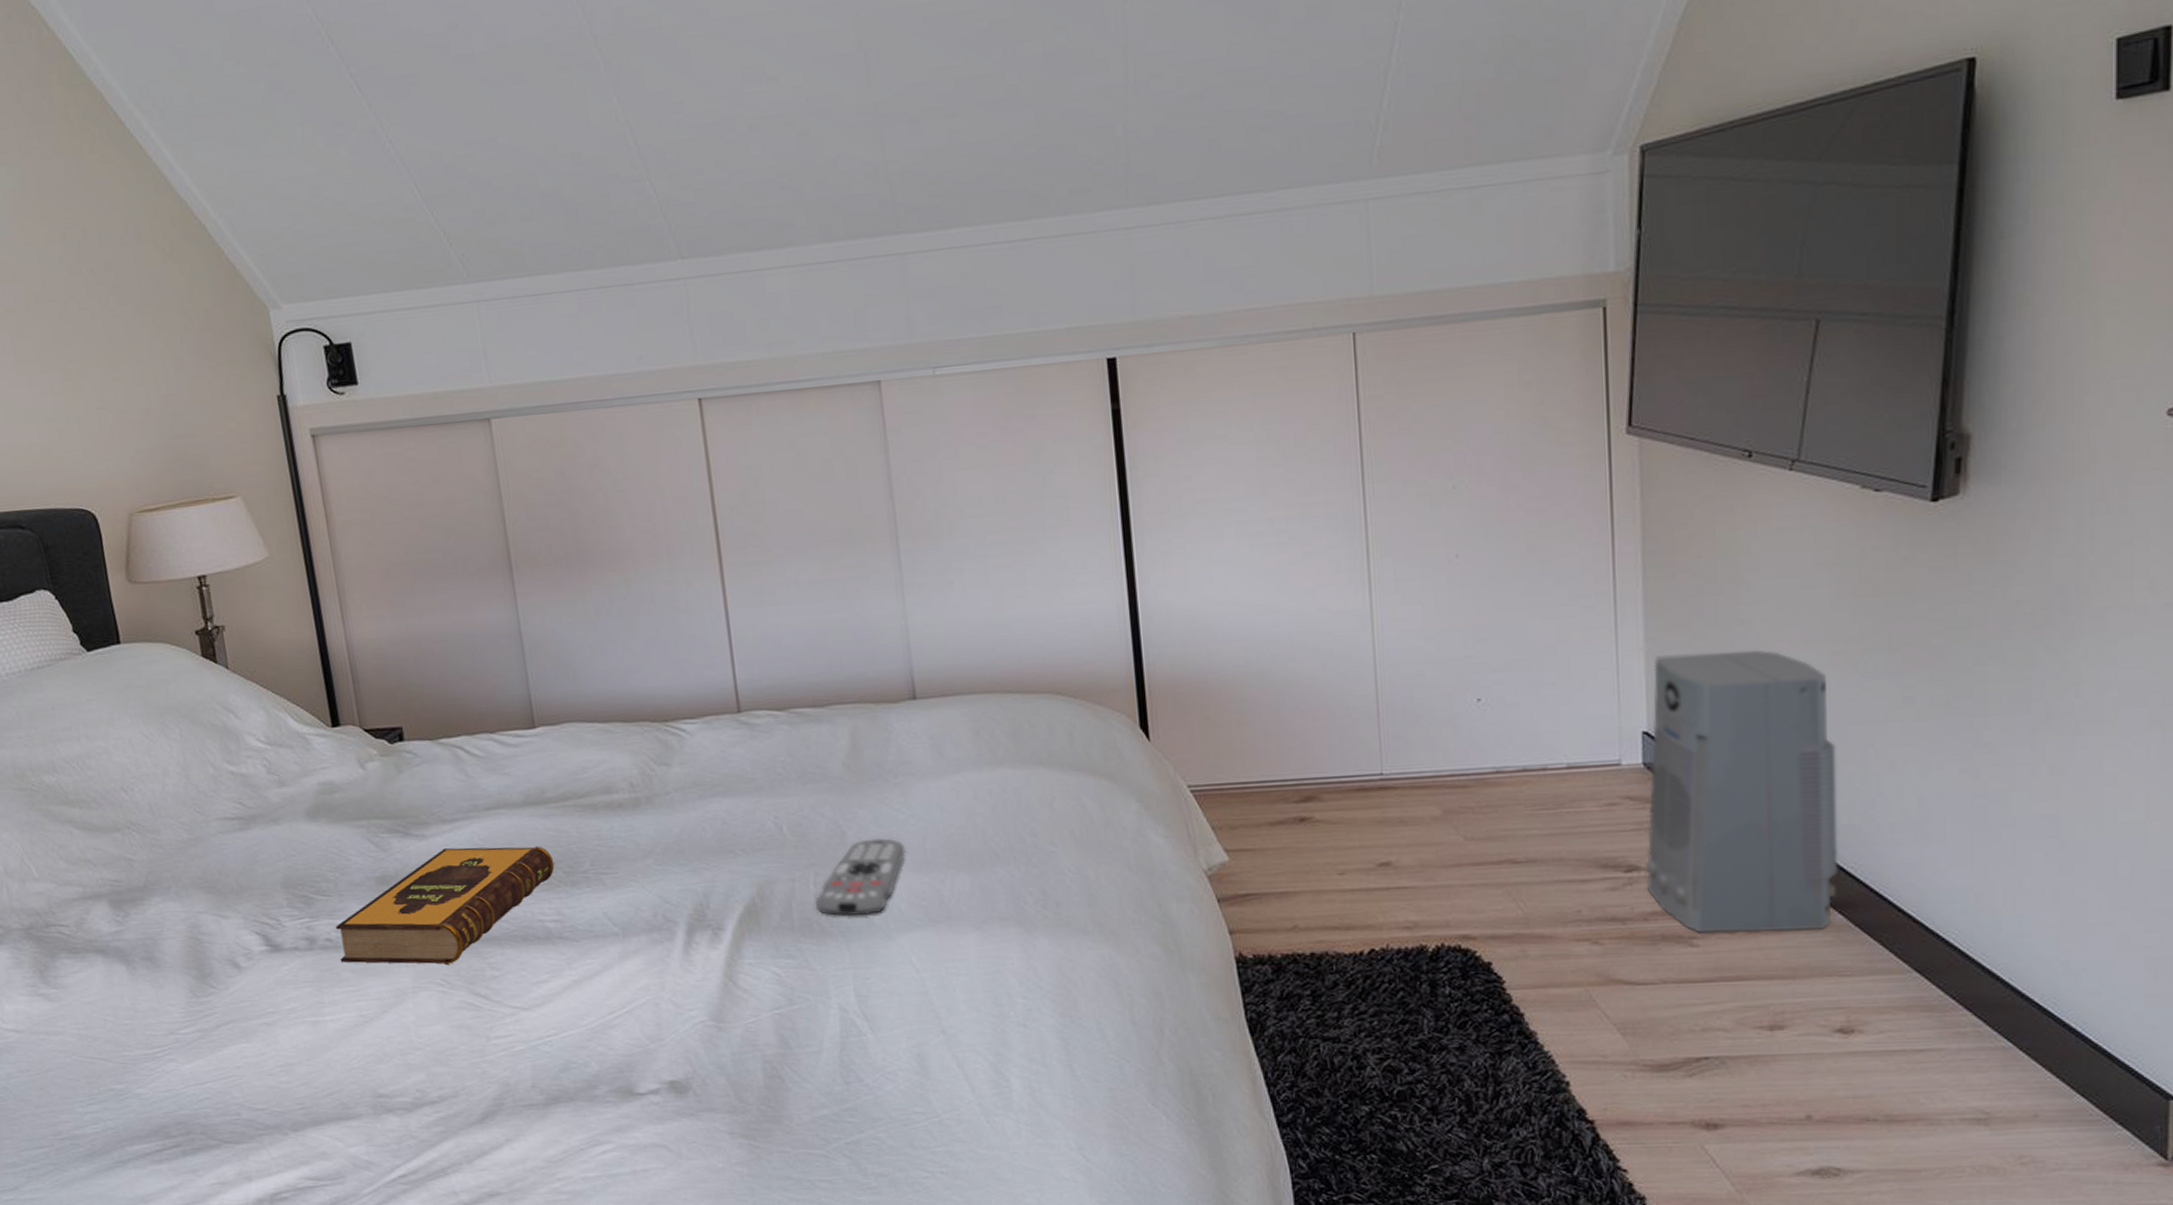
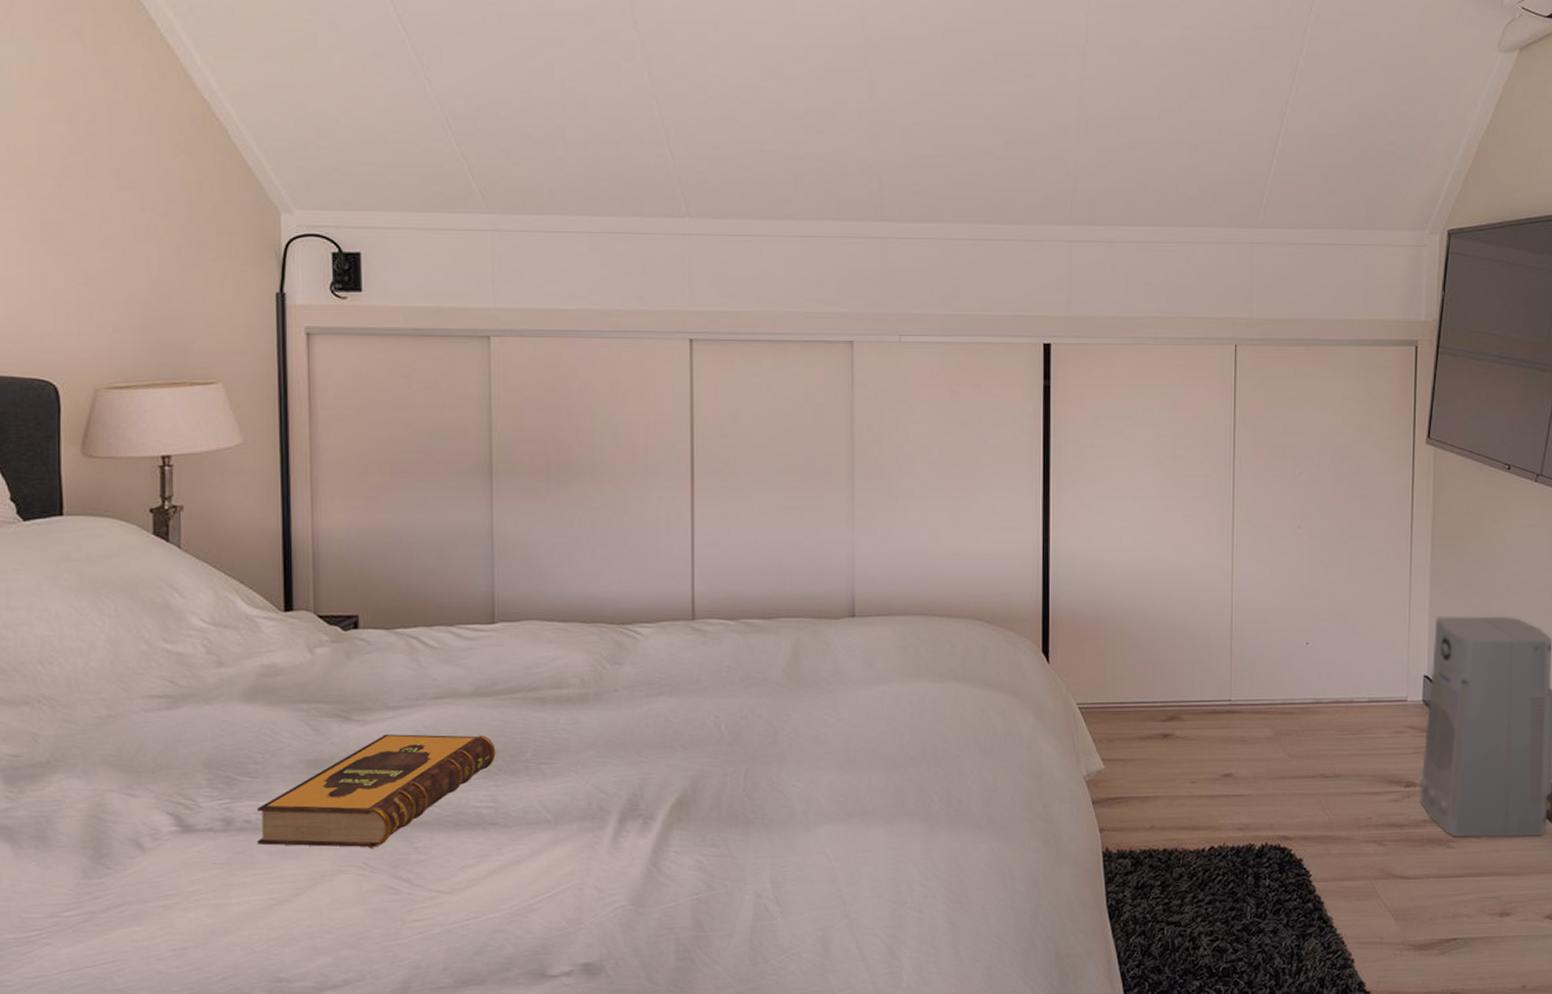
remote control: present [815,838,906,916] -> none [743,739,830,809]

